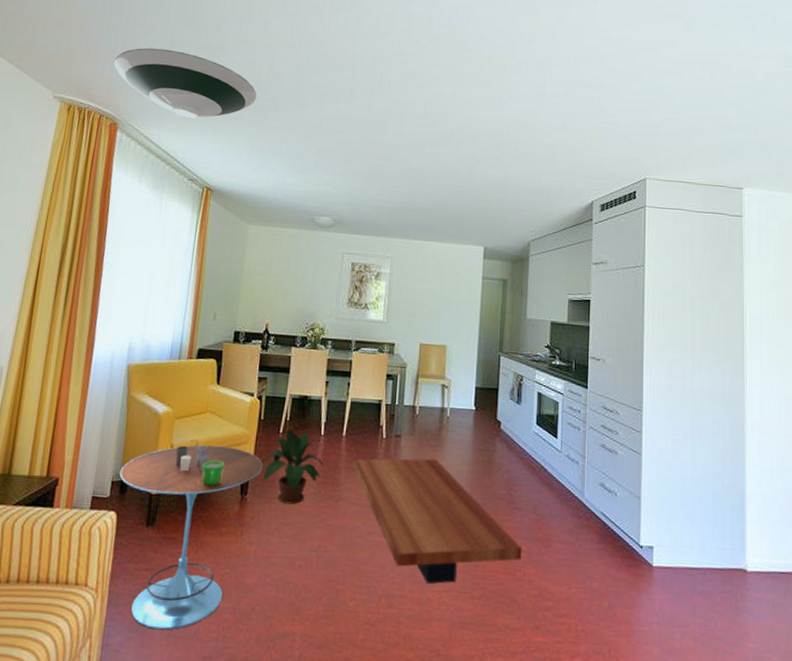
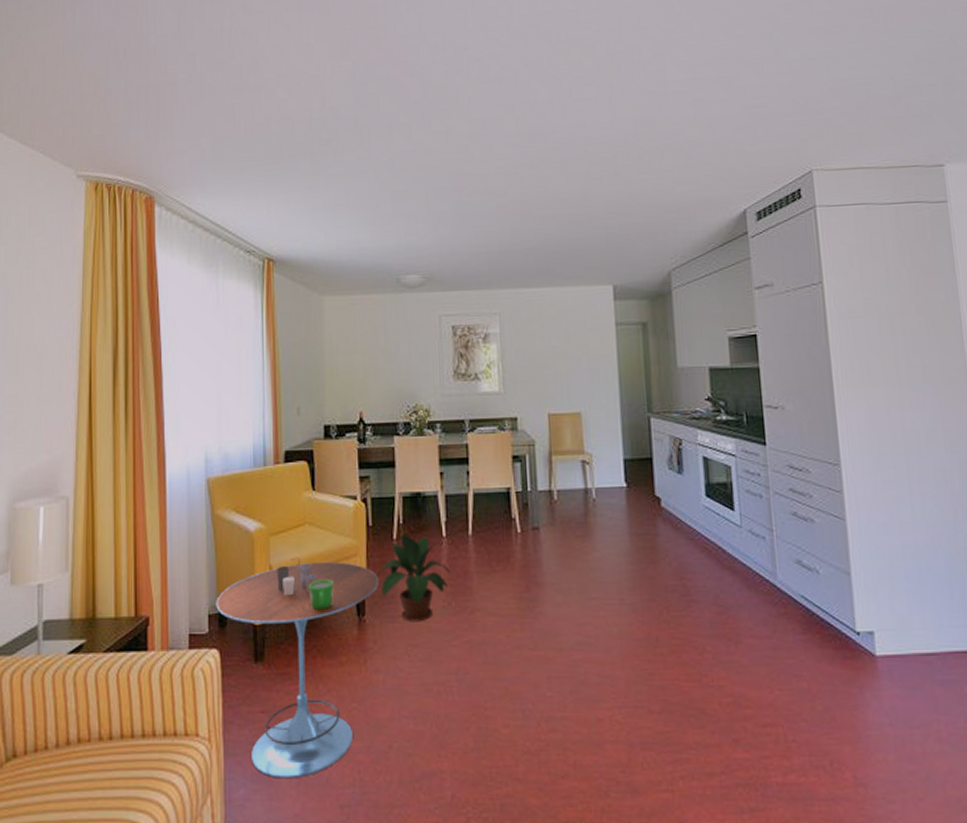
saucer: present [114,48,257,118] -> none [139,98,310,178]
coffee table: present [353,458,522,584] -> none [485,551,707,701]

